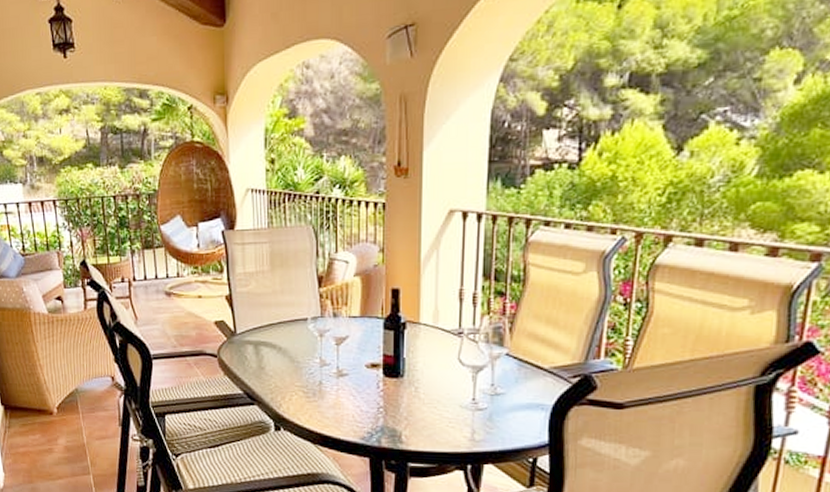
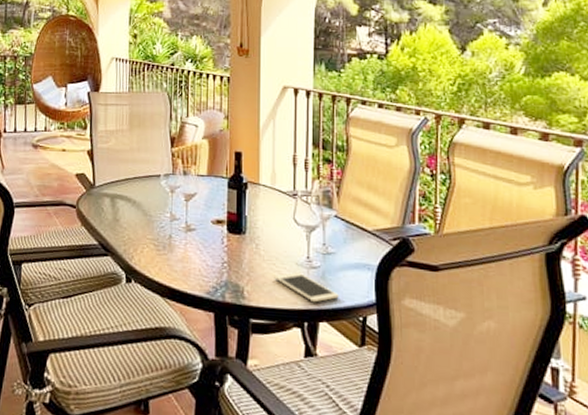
cell phone: none [435,414,507,445] -> present [274,271,339,303]

